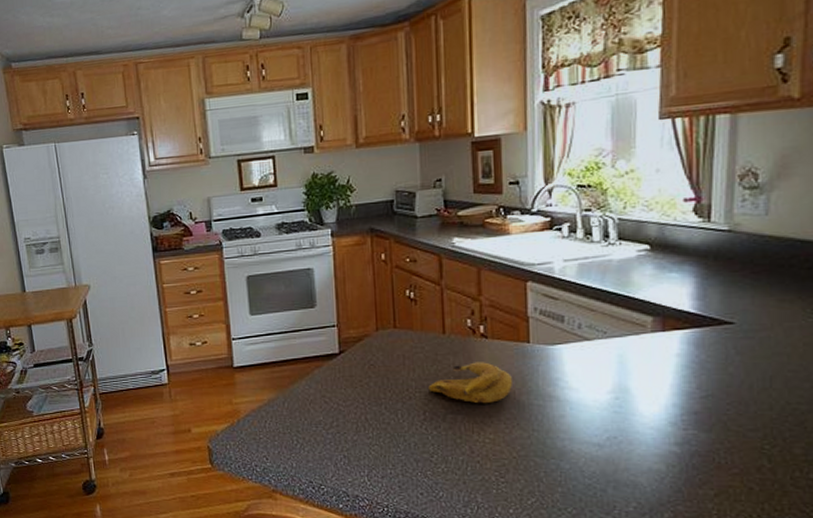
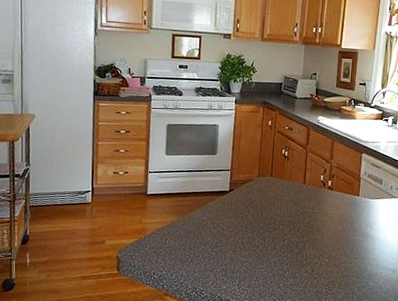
banana: present [428,362,512,404] -> none [289,206,345,237]

